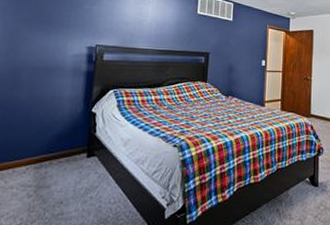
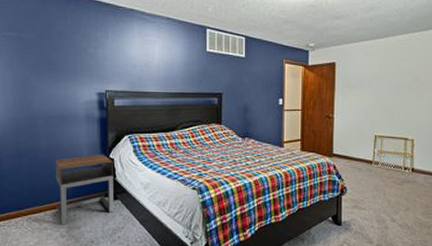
nightstand: none [26,107,95,184] -> present [55,154,114,225]

